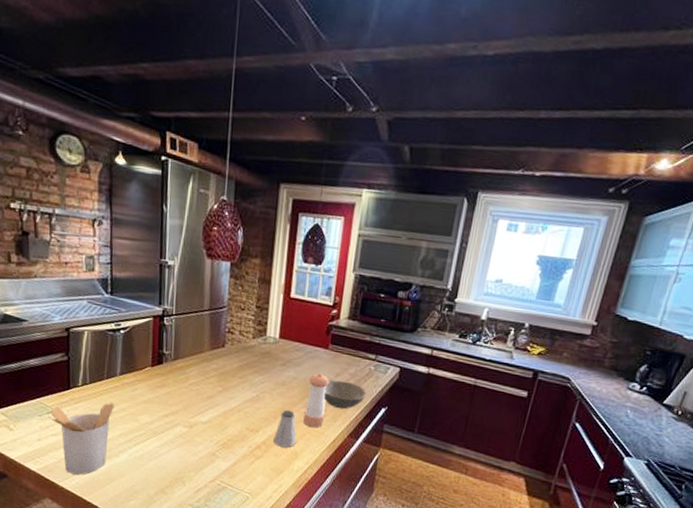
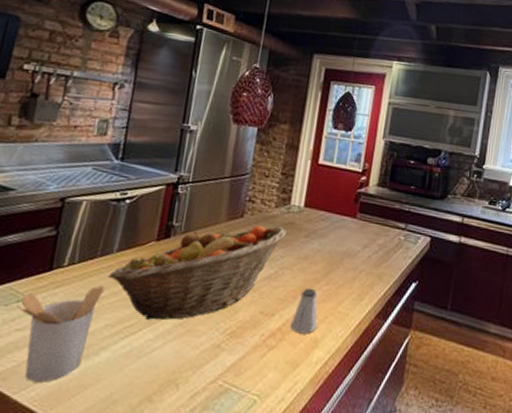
fruit basket: none [116,354,264,432] -> present [108,225,286,320]
pepper shaker: present [303,373,329,428] -> none [326,244,356,309]
soup bowl: present [323,379,367,409] -> none [349,251,396,286]

